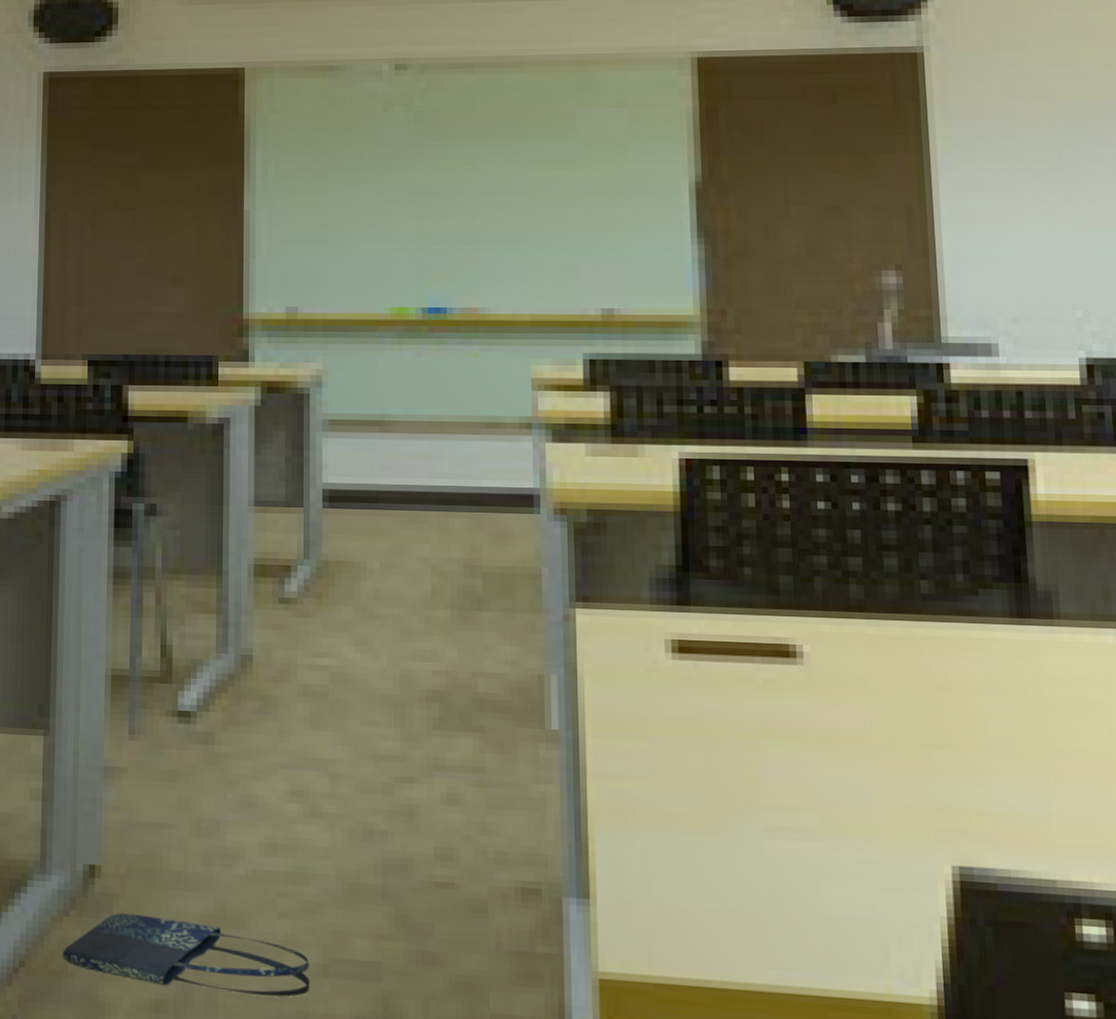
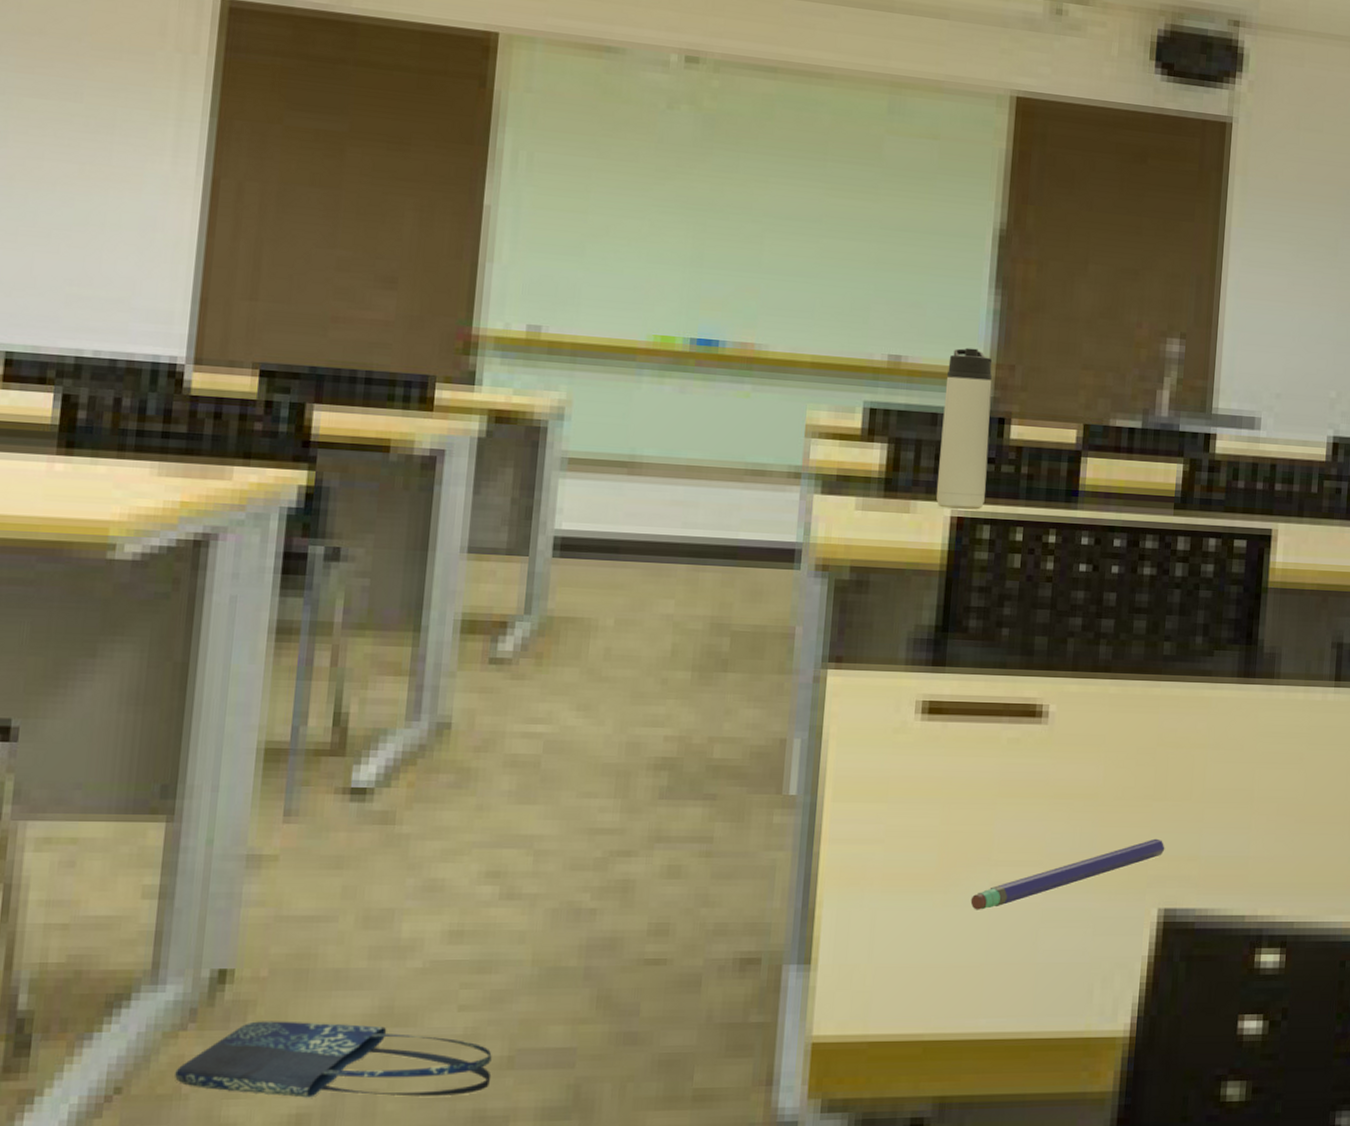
thermos bottle: none [659,296,711,451] -> present [936,347,993,510]
pen: none [744,789,951,855] -> present [970,838,1165,910]

